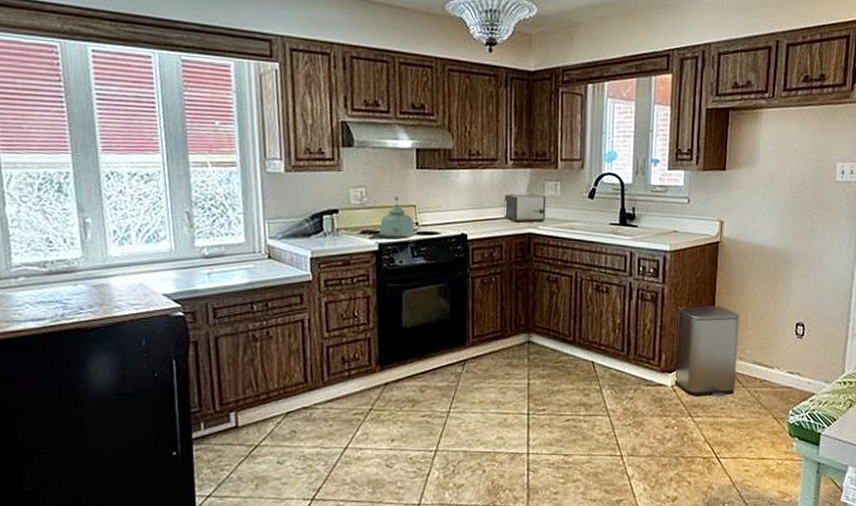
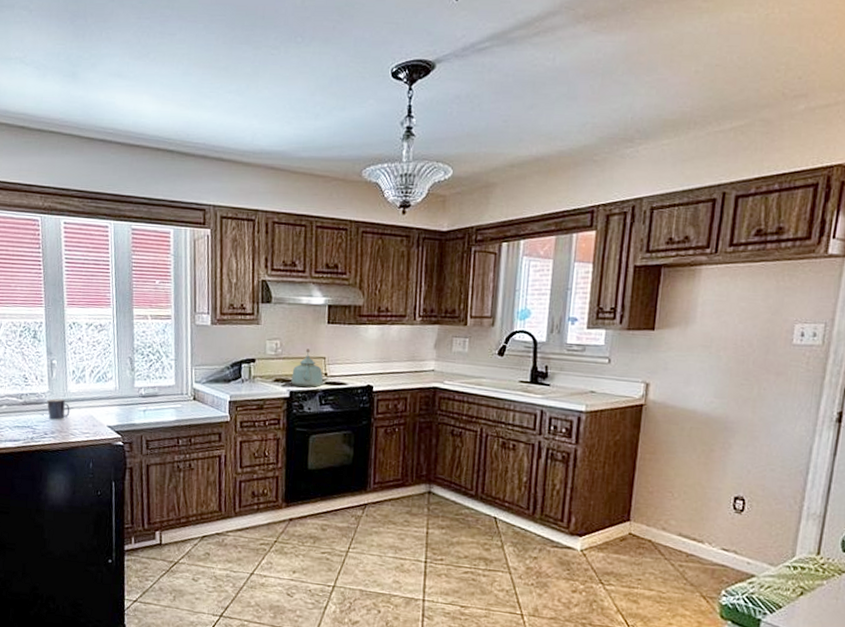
mug: none [81,265,113,293] -> present [47,398,70,422]
toaster: present [504,194,546,223] -> none [410,349,454,377]
pedal bin: present [674,305,740,397] -> none [584,469,665,568]

